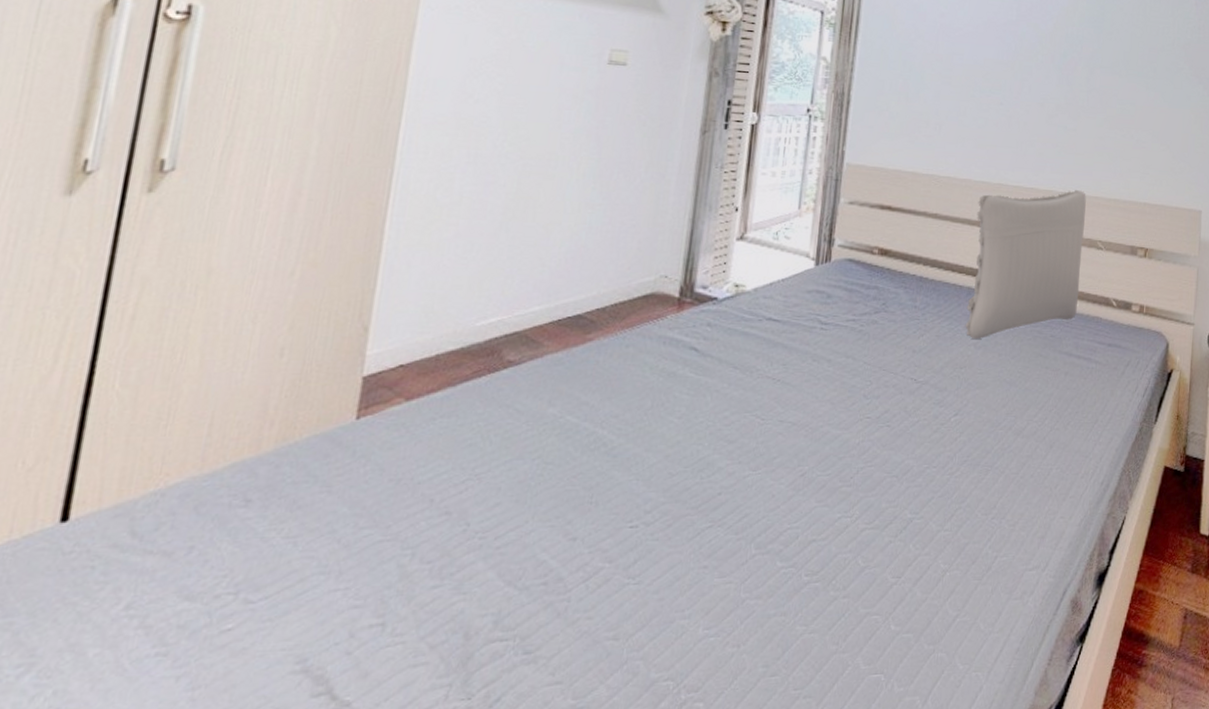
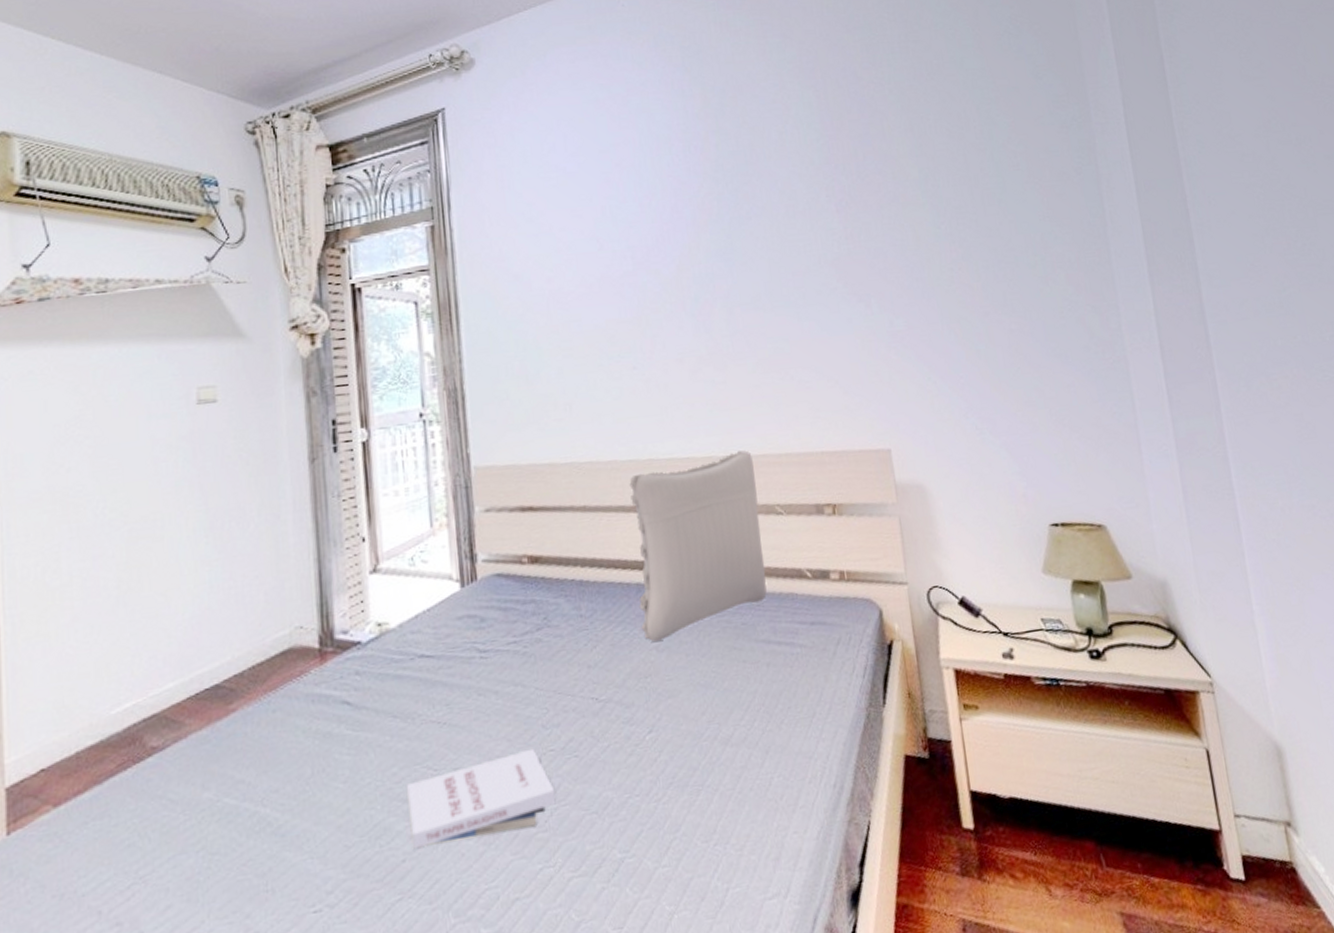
books: none [729,413,864,485] -> present [406,748,556,849]

